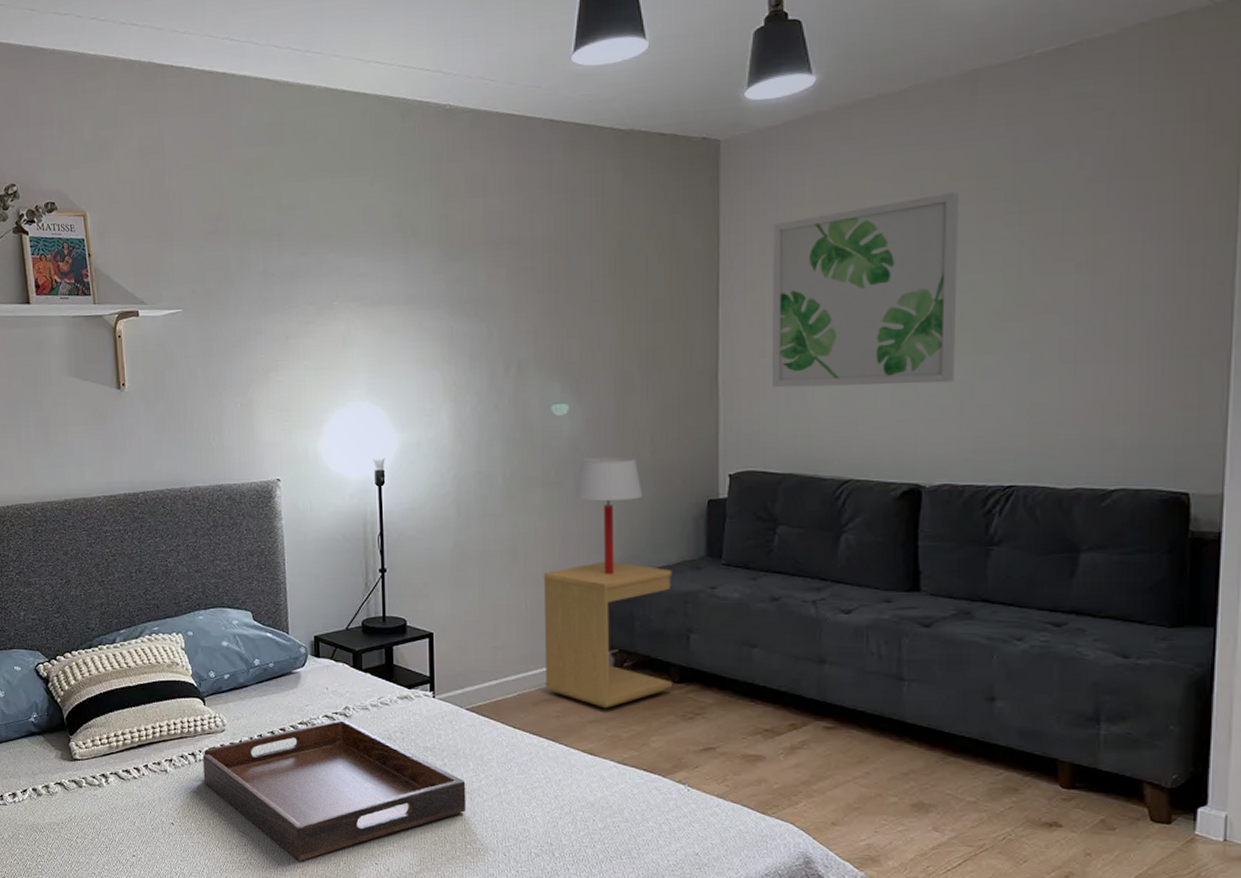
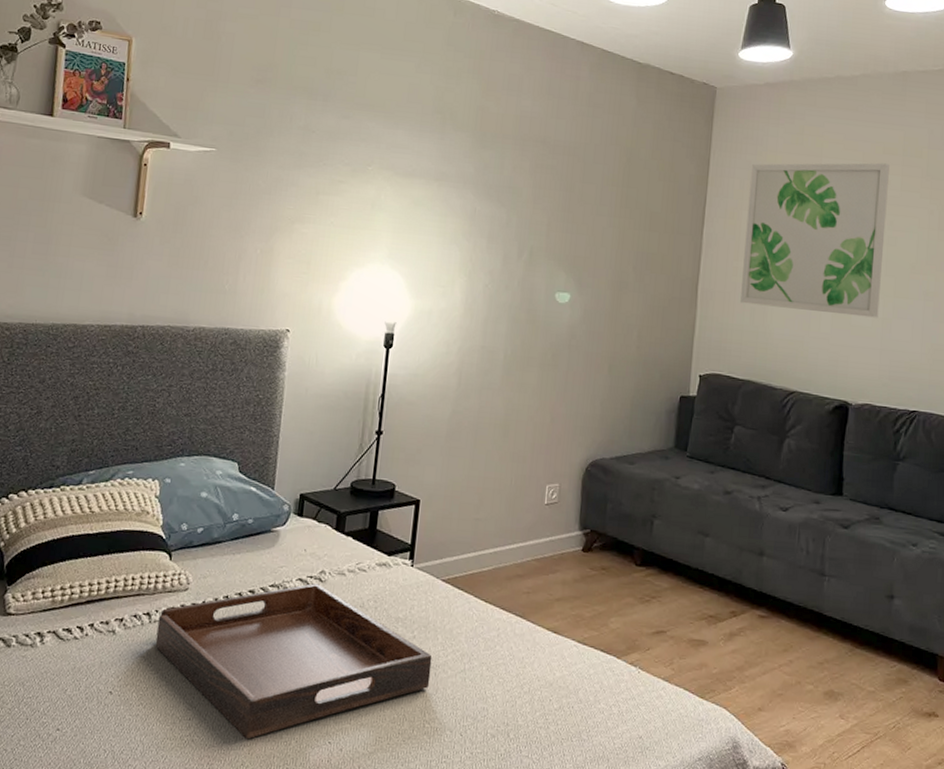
side table: present [543,561,672,709] -> none [519,443,644,588]
table lamp: present [574,456,643,575] -> none [566,345,626,458]

